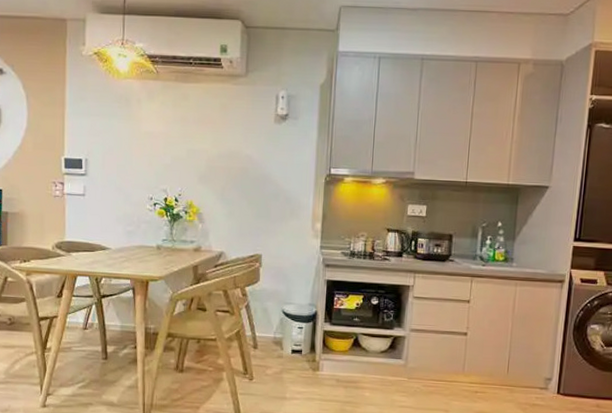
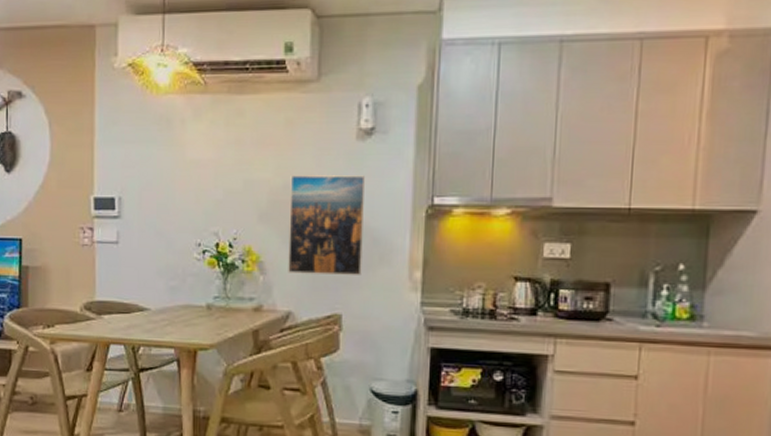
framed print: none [221,148,280,225] -> present [288,175,365,275]

